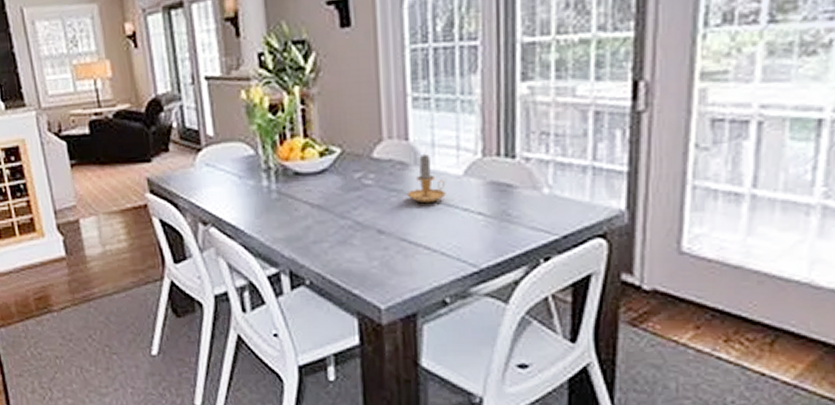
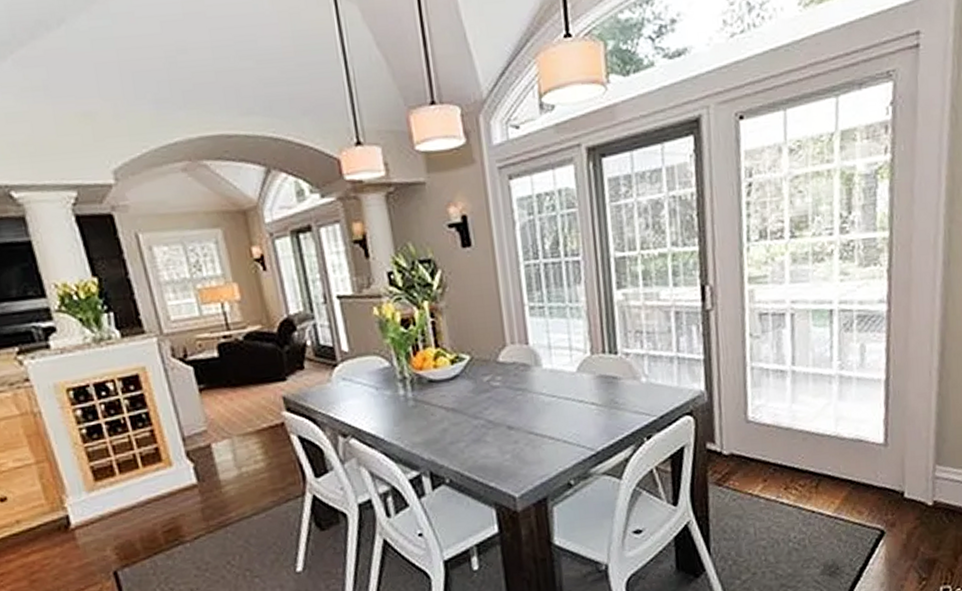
candlestick: present [406,153,446,204] -> none [530,355,564,399]

